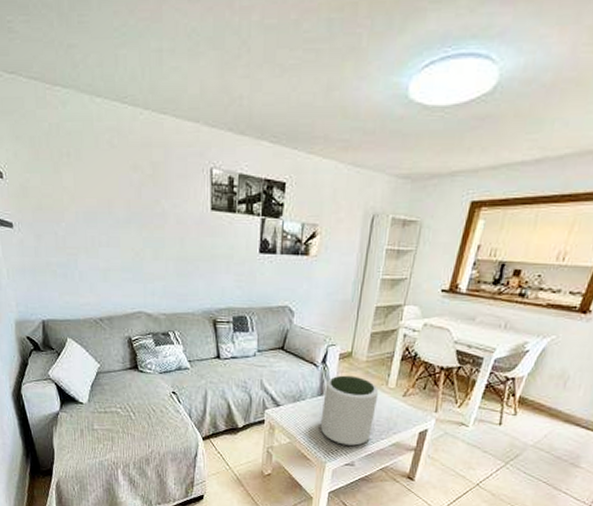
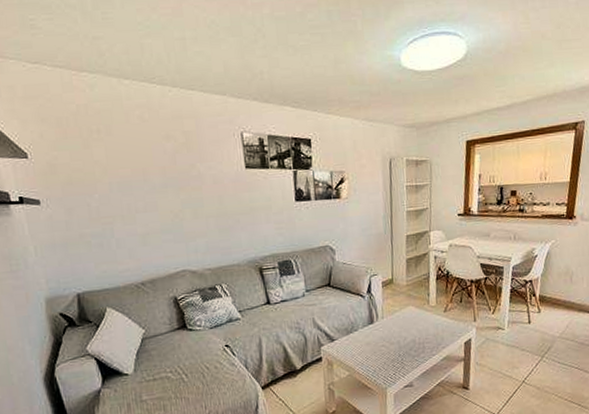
plant pot: present [320,375,379,446] -> none [374,300,423,368]

